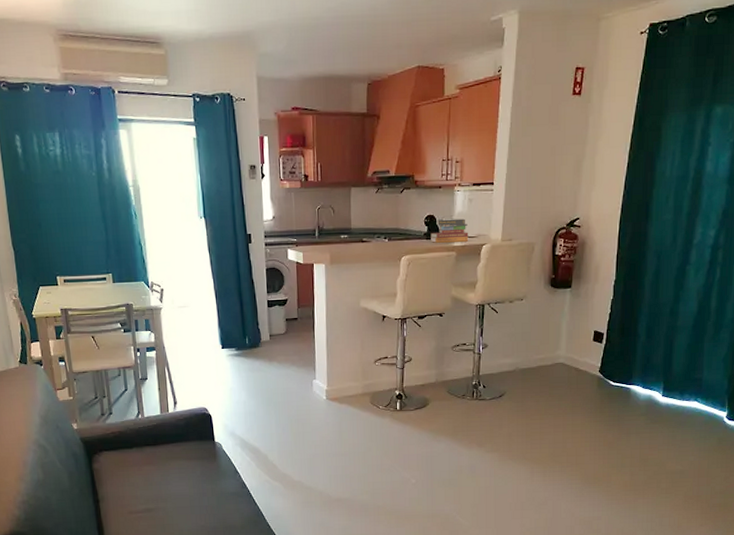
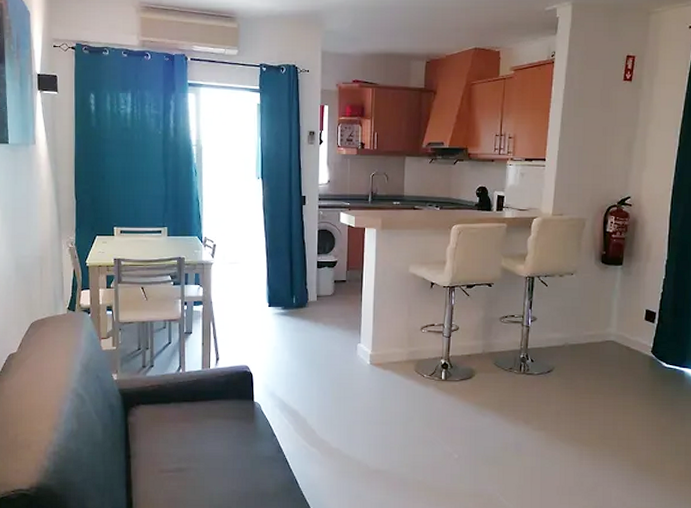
books: present [431,218,469,243] -> none [482,191,520,214]

